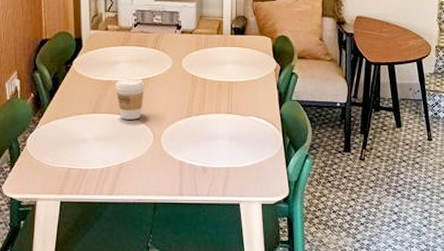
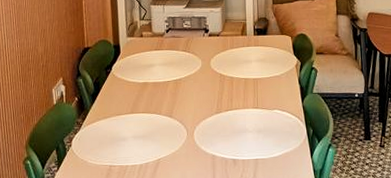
coffee cup: present [115,78,145,120] -> none [150,79,177,118]

